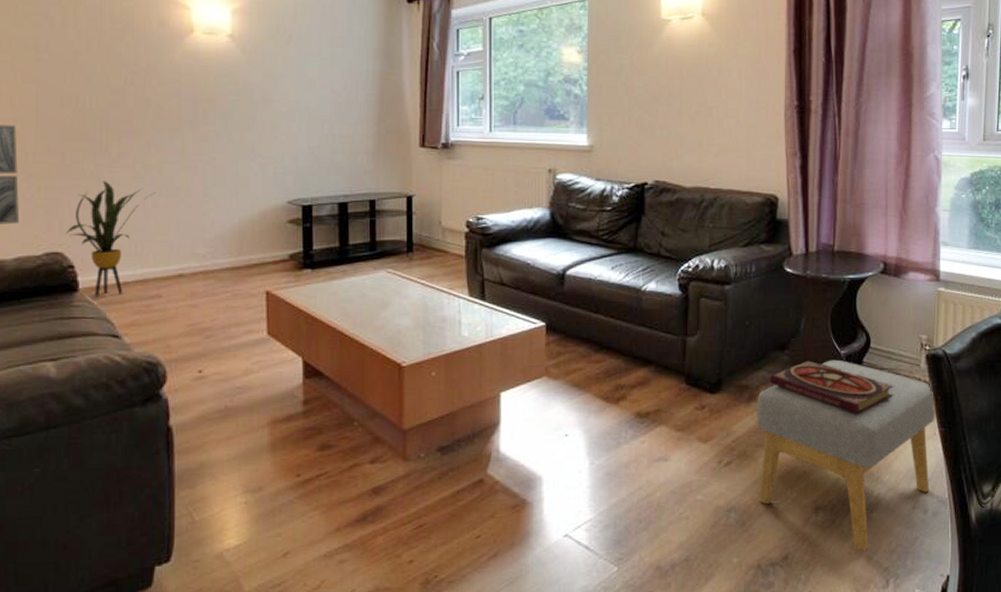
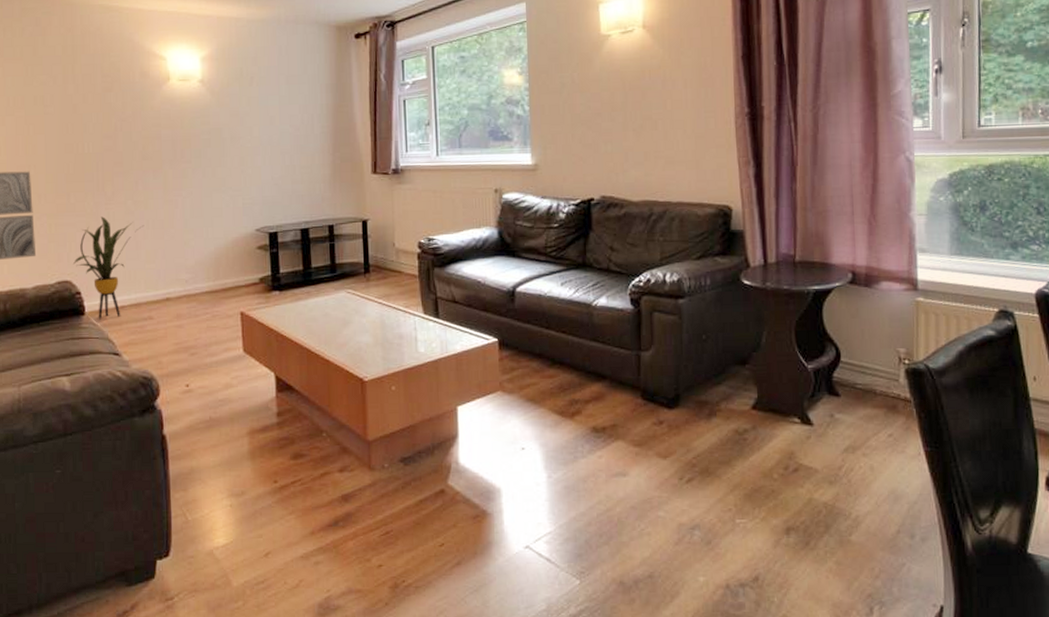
footstool: present [757,359,936,550] -> none [718,374,919,575]
book: present [770,360,893,415] -> none [731,375,870,432]

